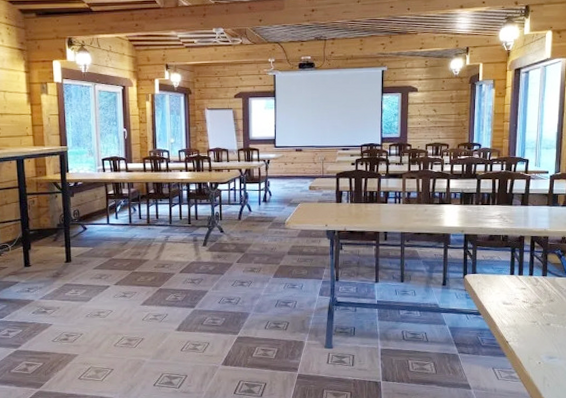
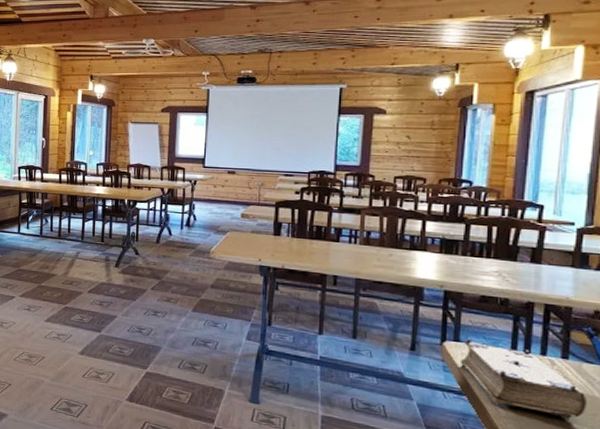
book: none [477,269,560,321] -> present [459,338,588,420]

